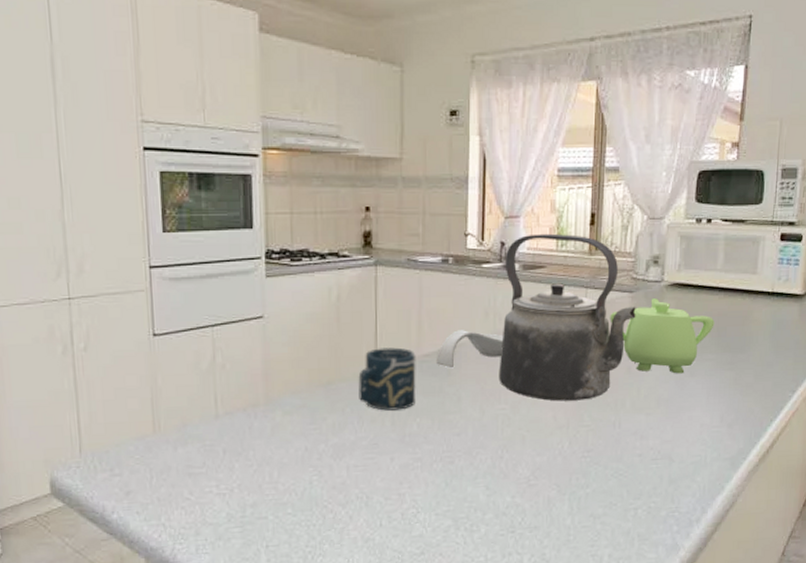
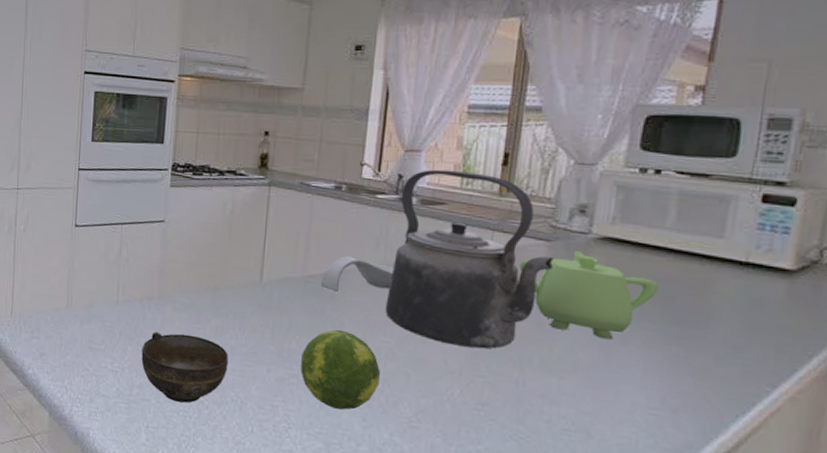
cup: none [251,437,349,513] -> present [141,331,228,404]
cup: present [358,347,416,411] -> none [242,263,301,325]
fruit: none [424,404,498,484] -> present [301,329,380,410]

